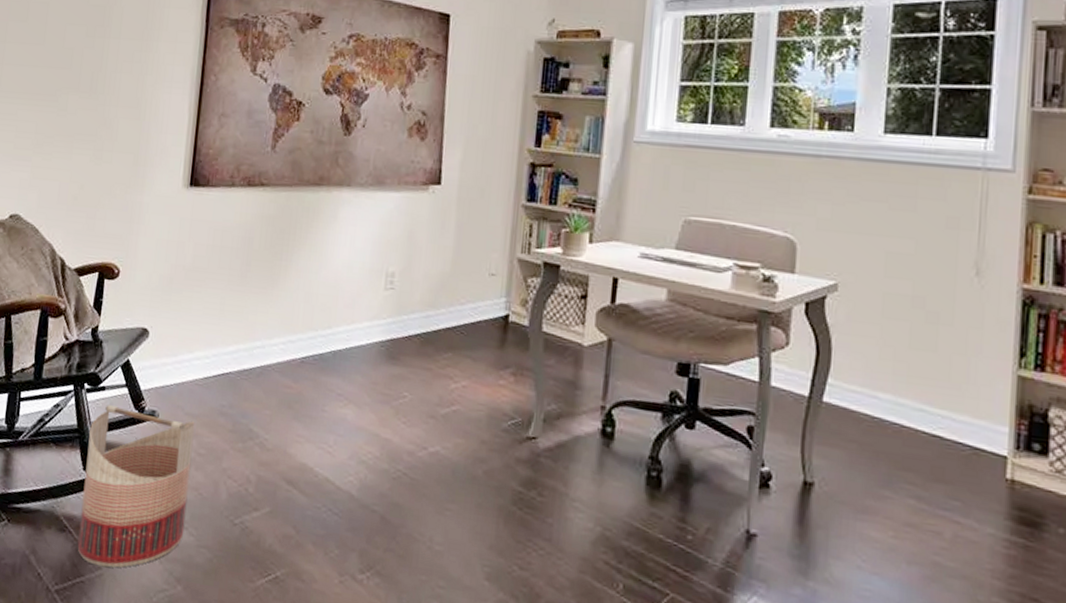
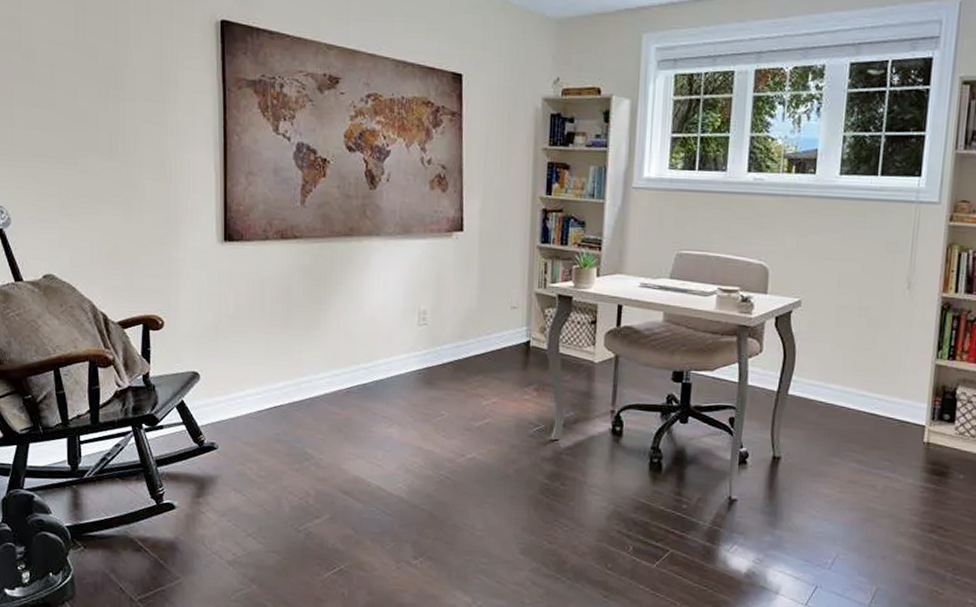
basket: present [77,405,195,568] -> none [153,441,253,577]

